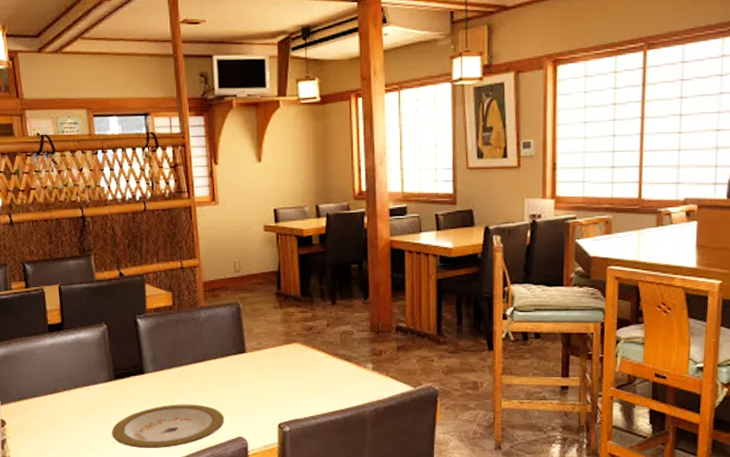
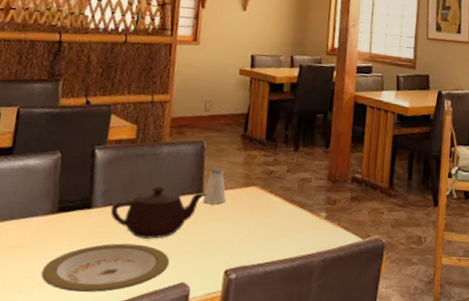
teapot: none [161,349,249,399] -> present [110,186,207,239]
saltshaker: none [247,328,269,364] -> present [203,168,226,205]

